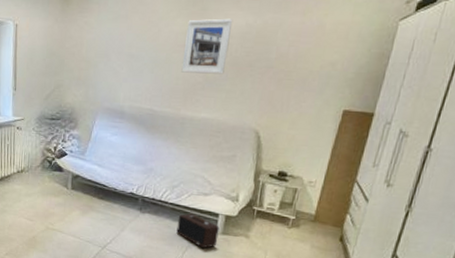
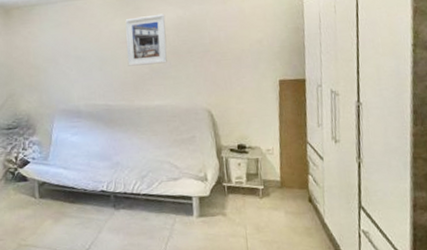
speaker: present [176,213,220,249] -> none [153,201,197,236]

